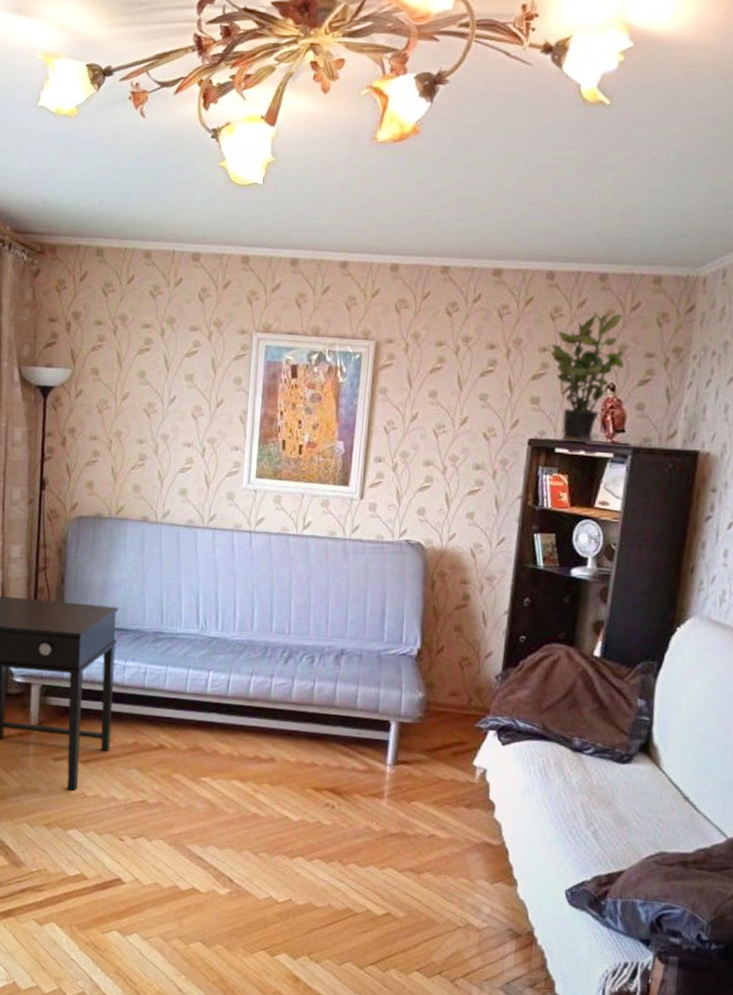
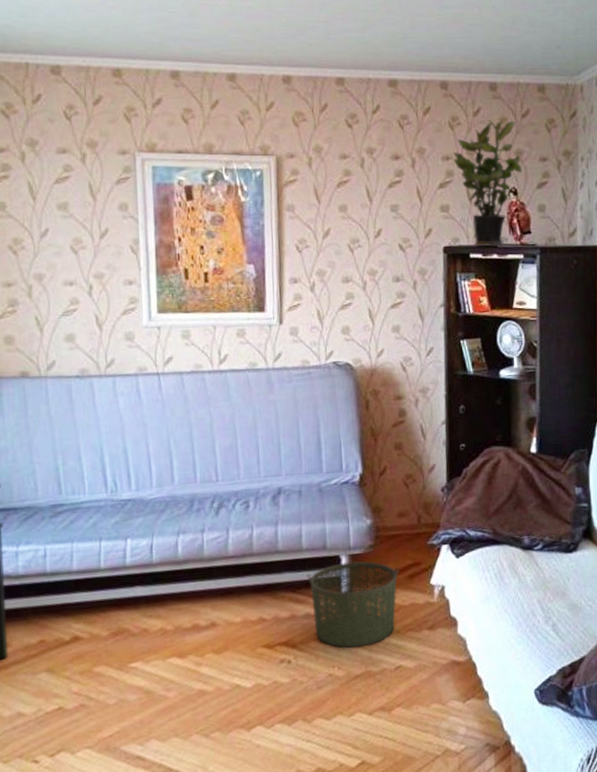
basket: none [358,728,445,809] -> present [308,561,400,648]

